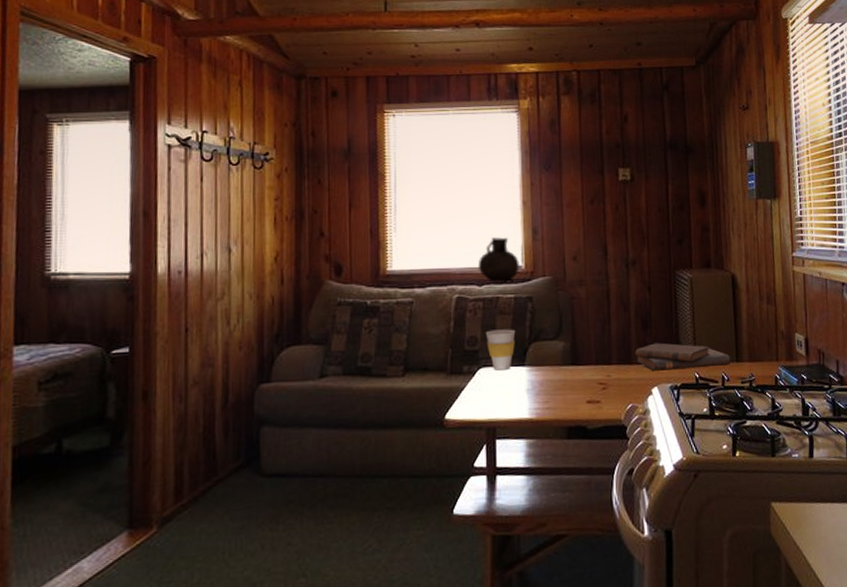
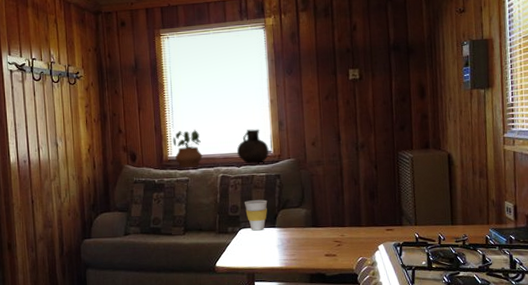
potted plant: none [394,235,433,286] -> present [172,129,203,168]
diary: present [635,342,731,371] -> none [364,209,447,232]

